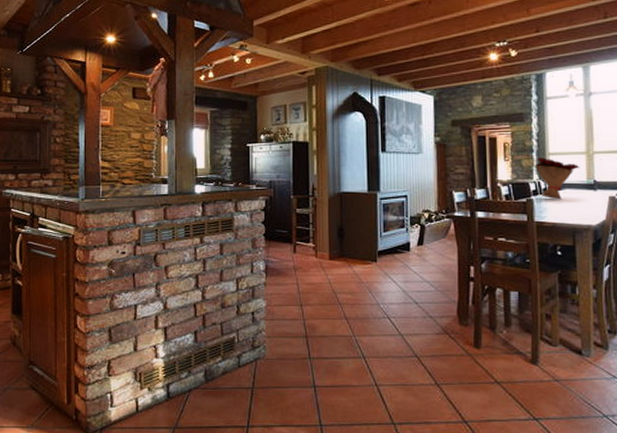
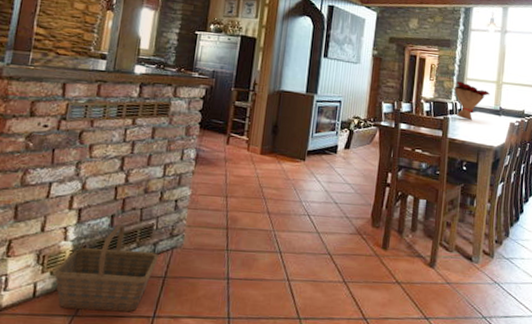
basket: none [151,340,244,423] -> present [53,224,159,312]

